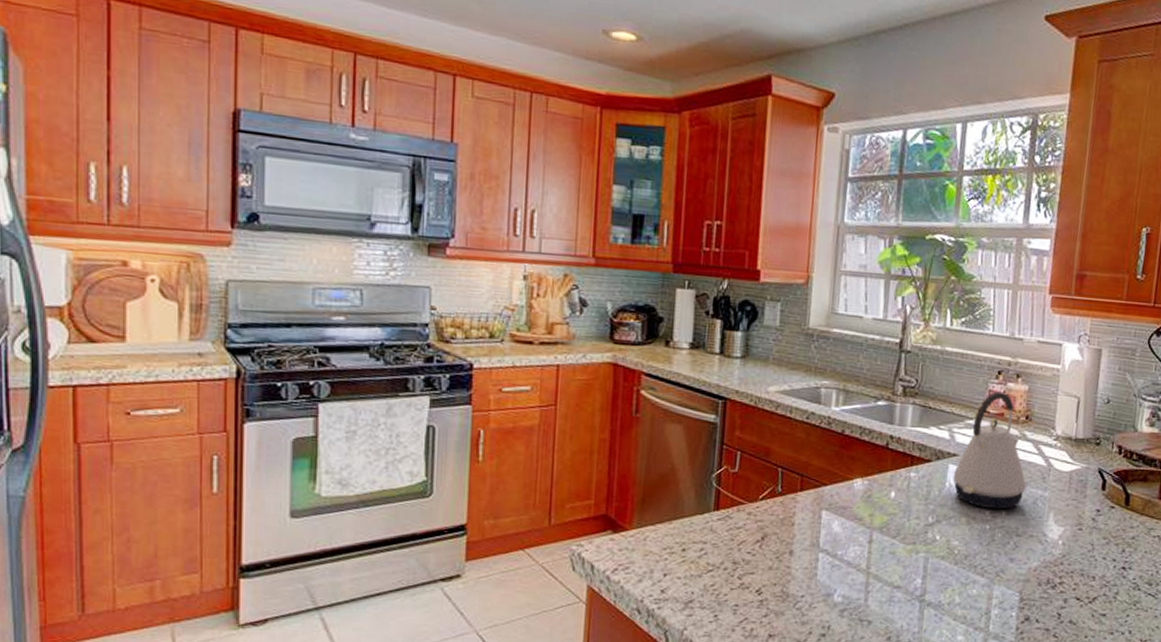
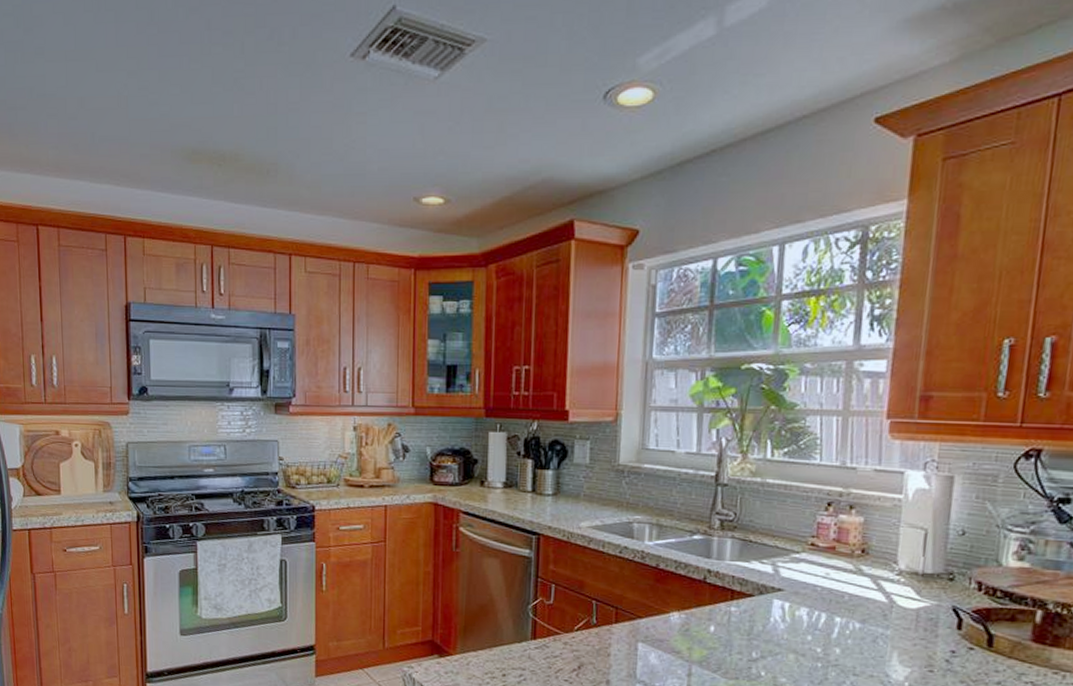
kettle: present [952,391,1026,510] -> none [778,523,864,647]

